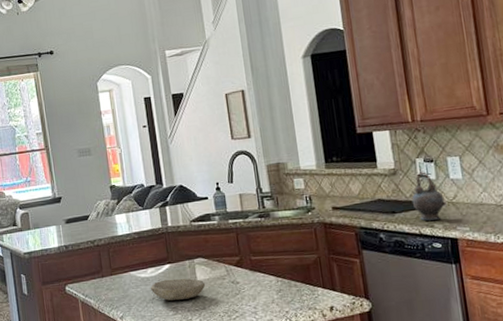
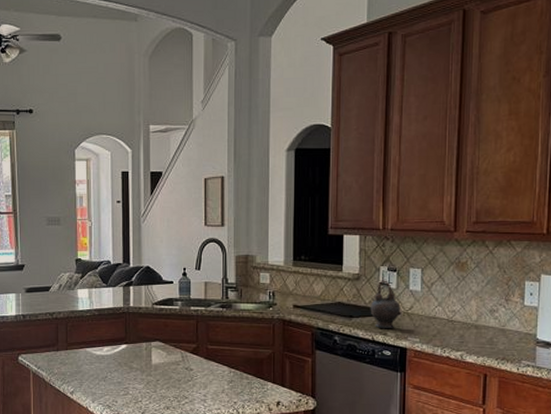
bowl: present [150,278,206,301] -> none [104,359,160,381]

